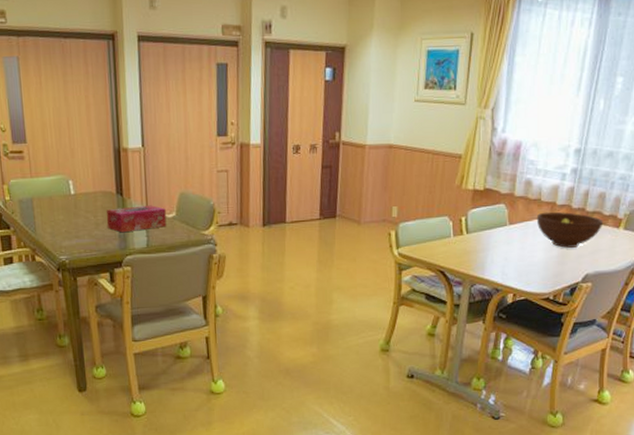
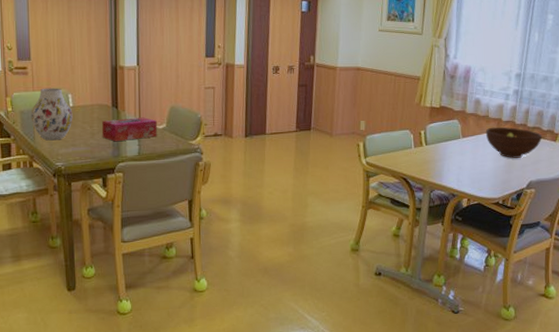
vase: none [30,173,75,232] -> present [31,88,73,141]

